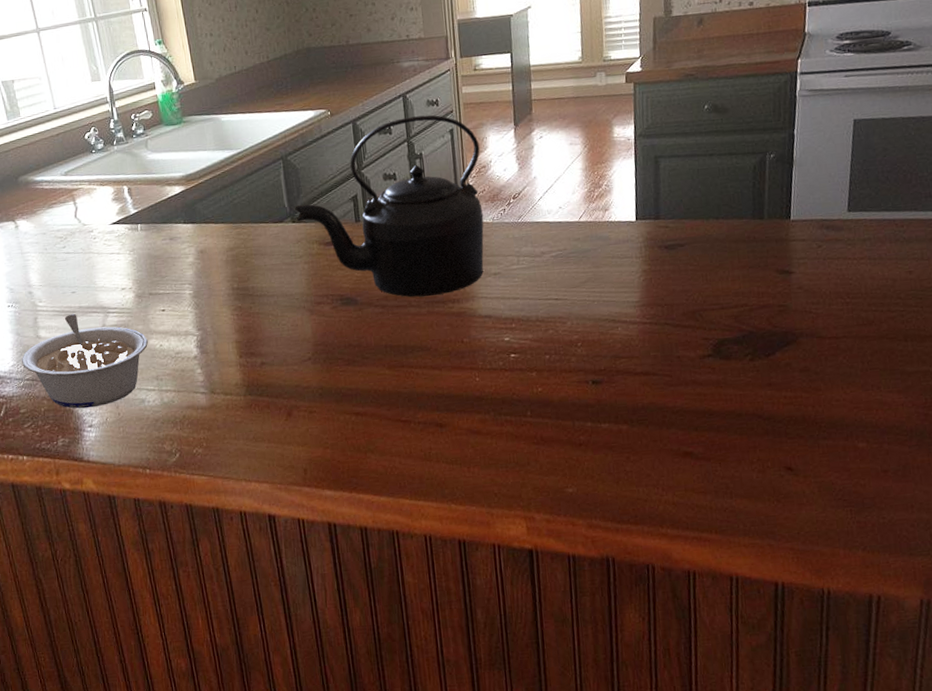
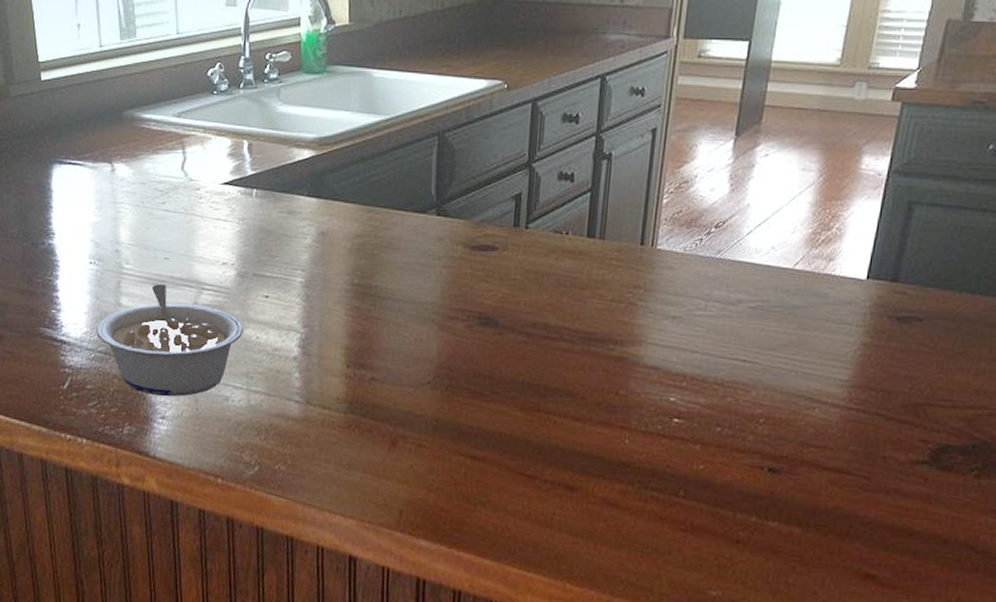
kettle: present [295,114,484,297] -> none [443,105,686,332]

